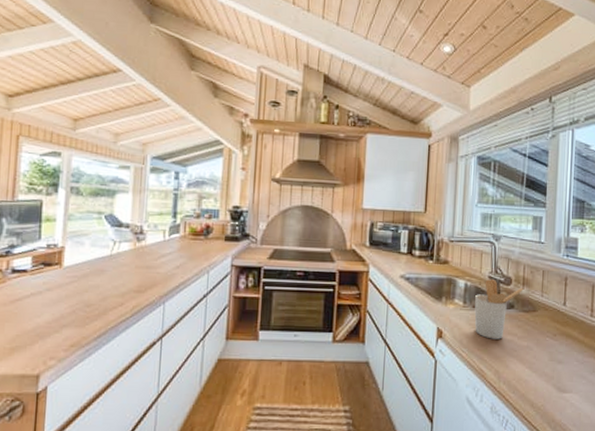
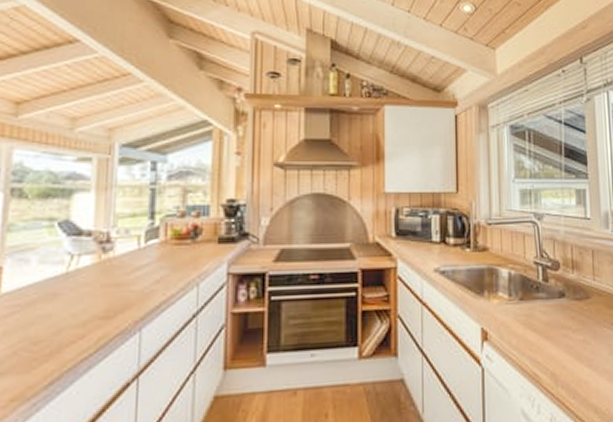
utensil holder: present [474,279,524,340] -> none [520,265,573,336]

